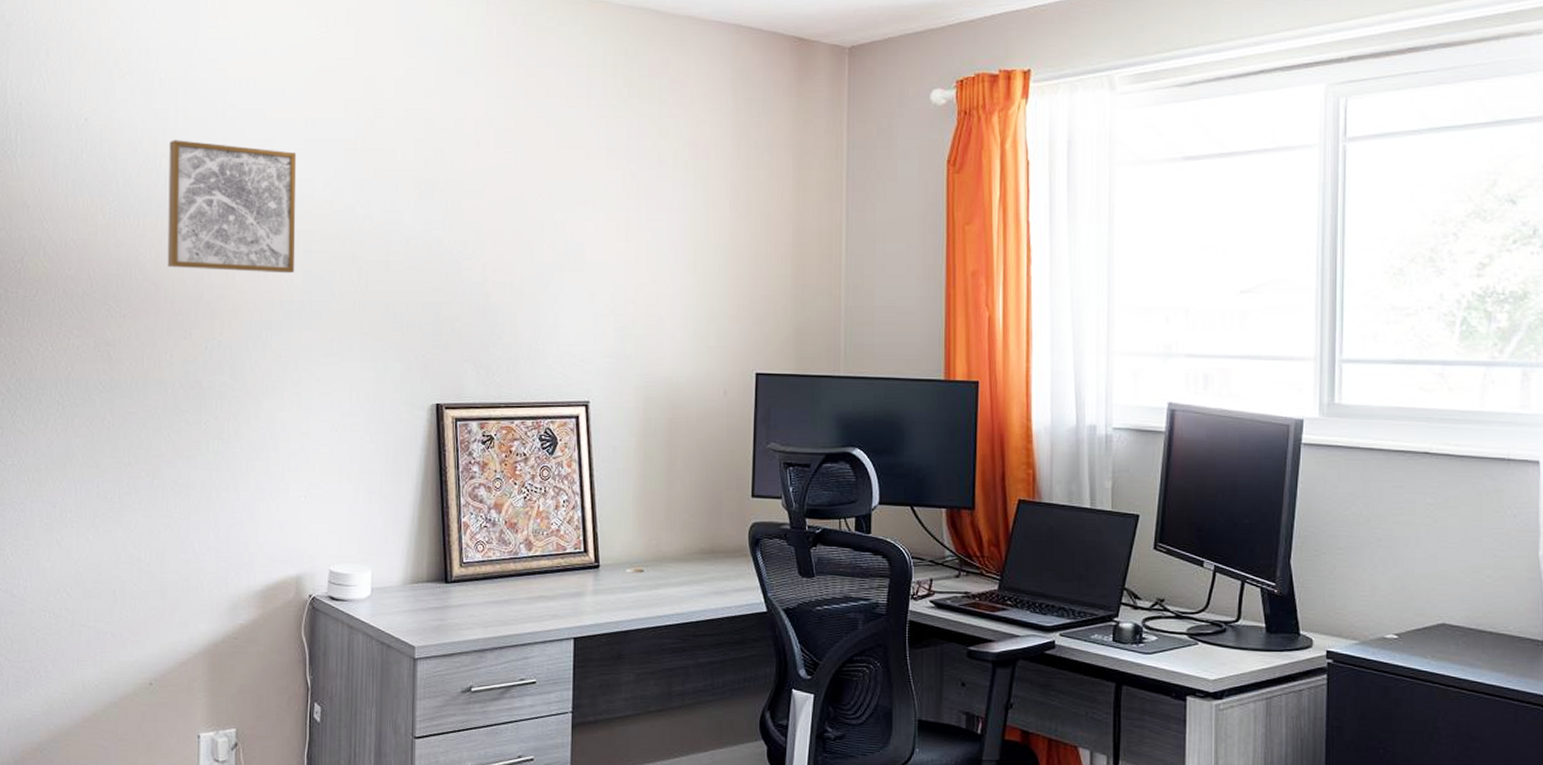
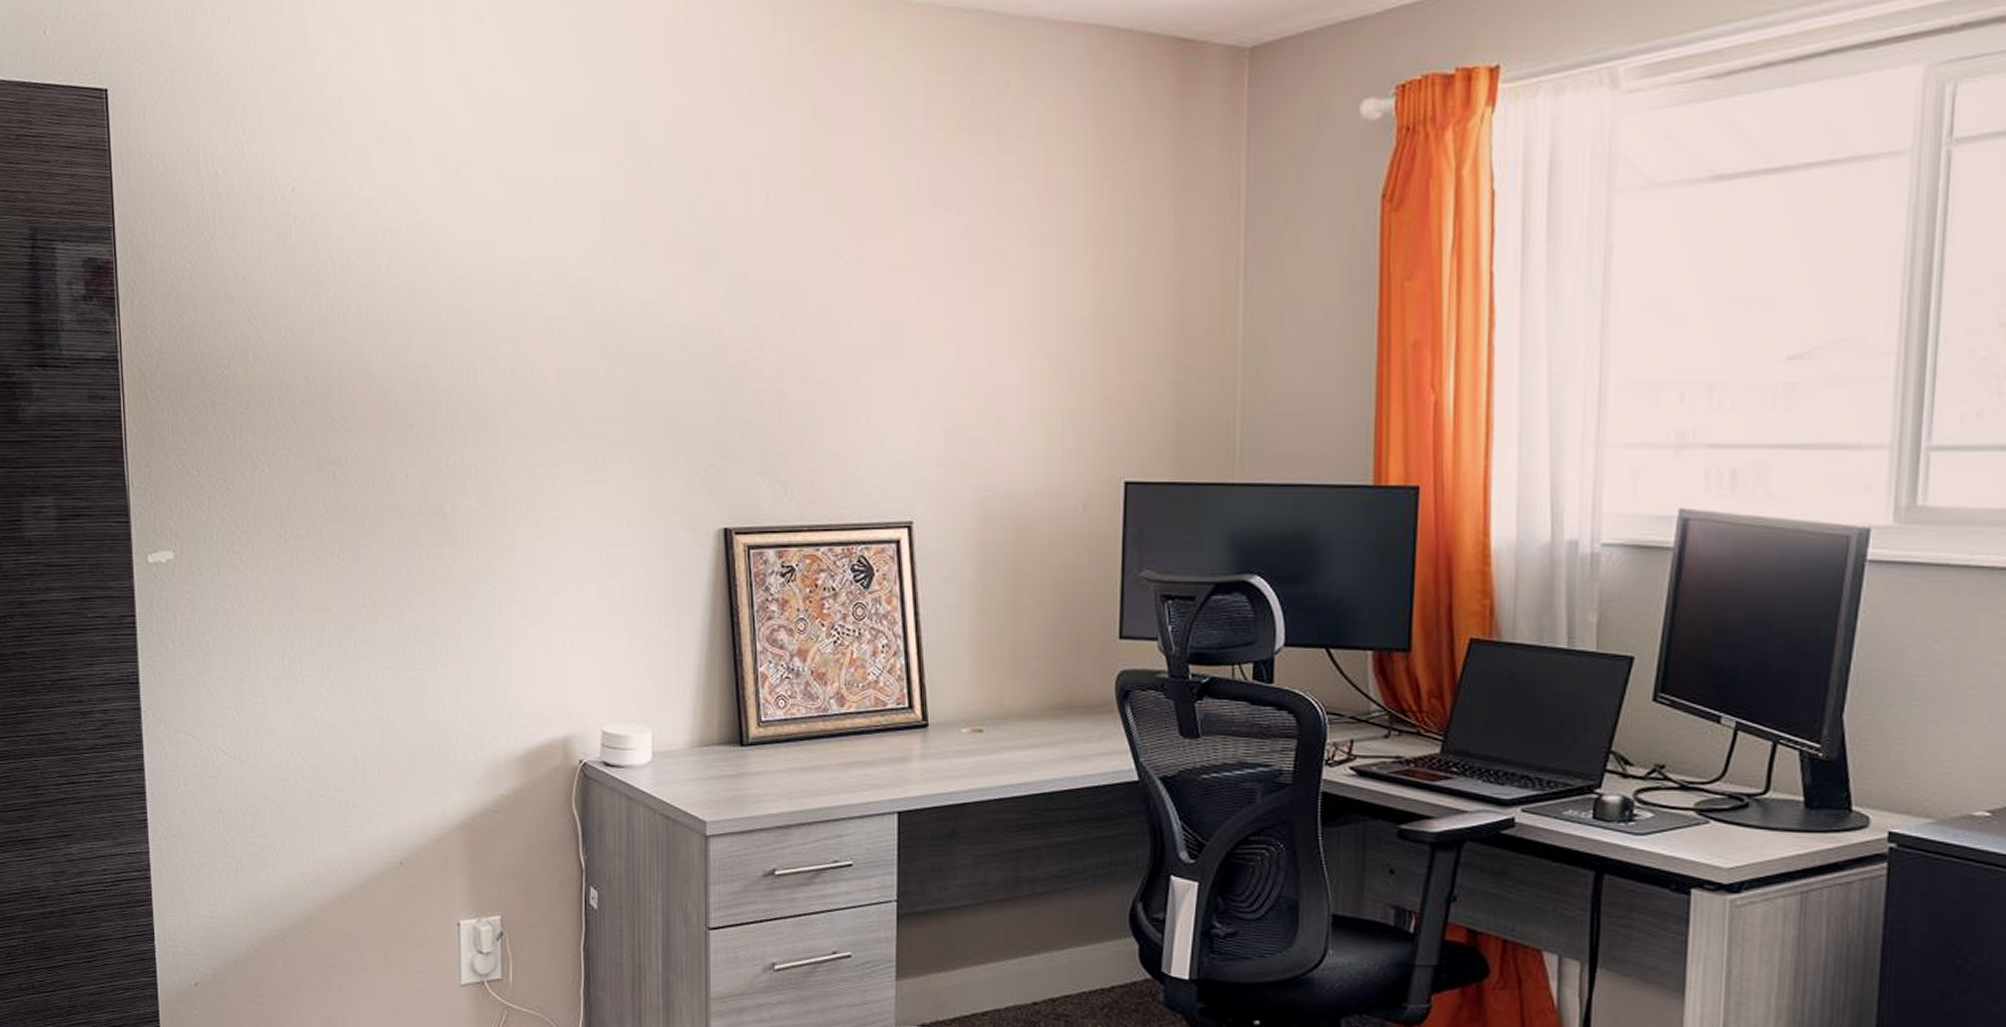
wall art: present [167,140,297,274] -> none [392,209,549,372]

